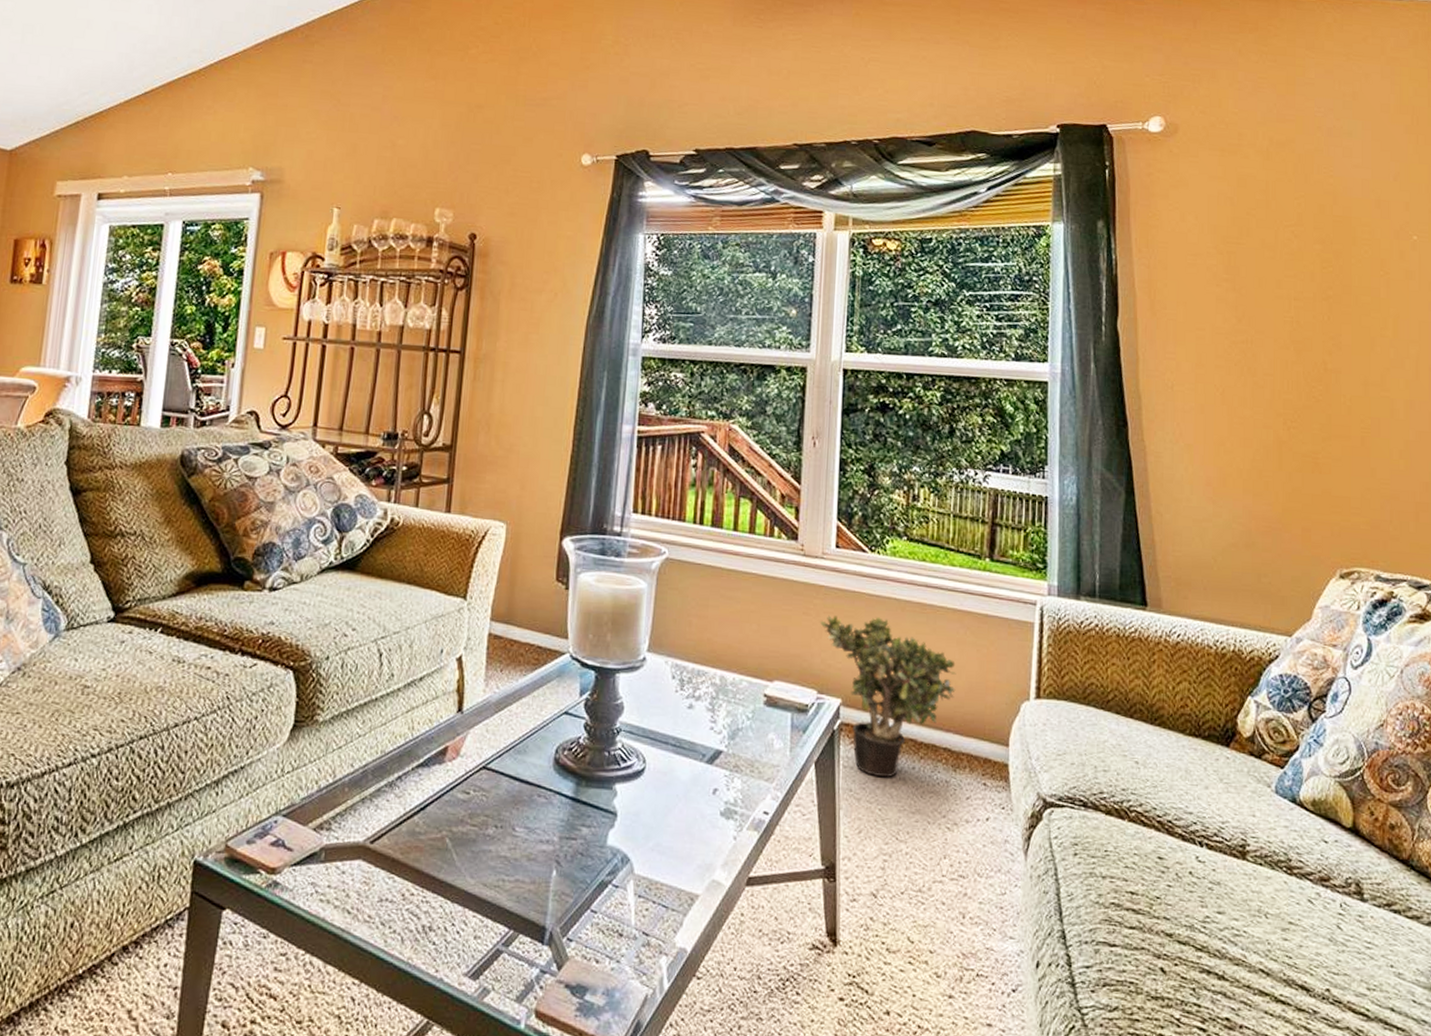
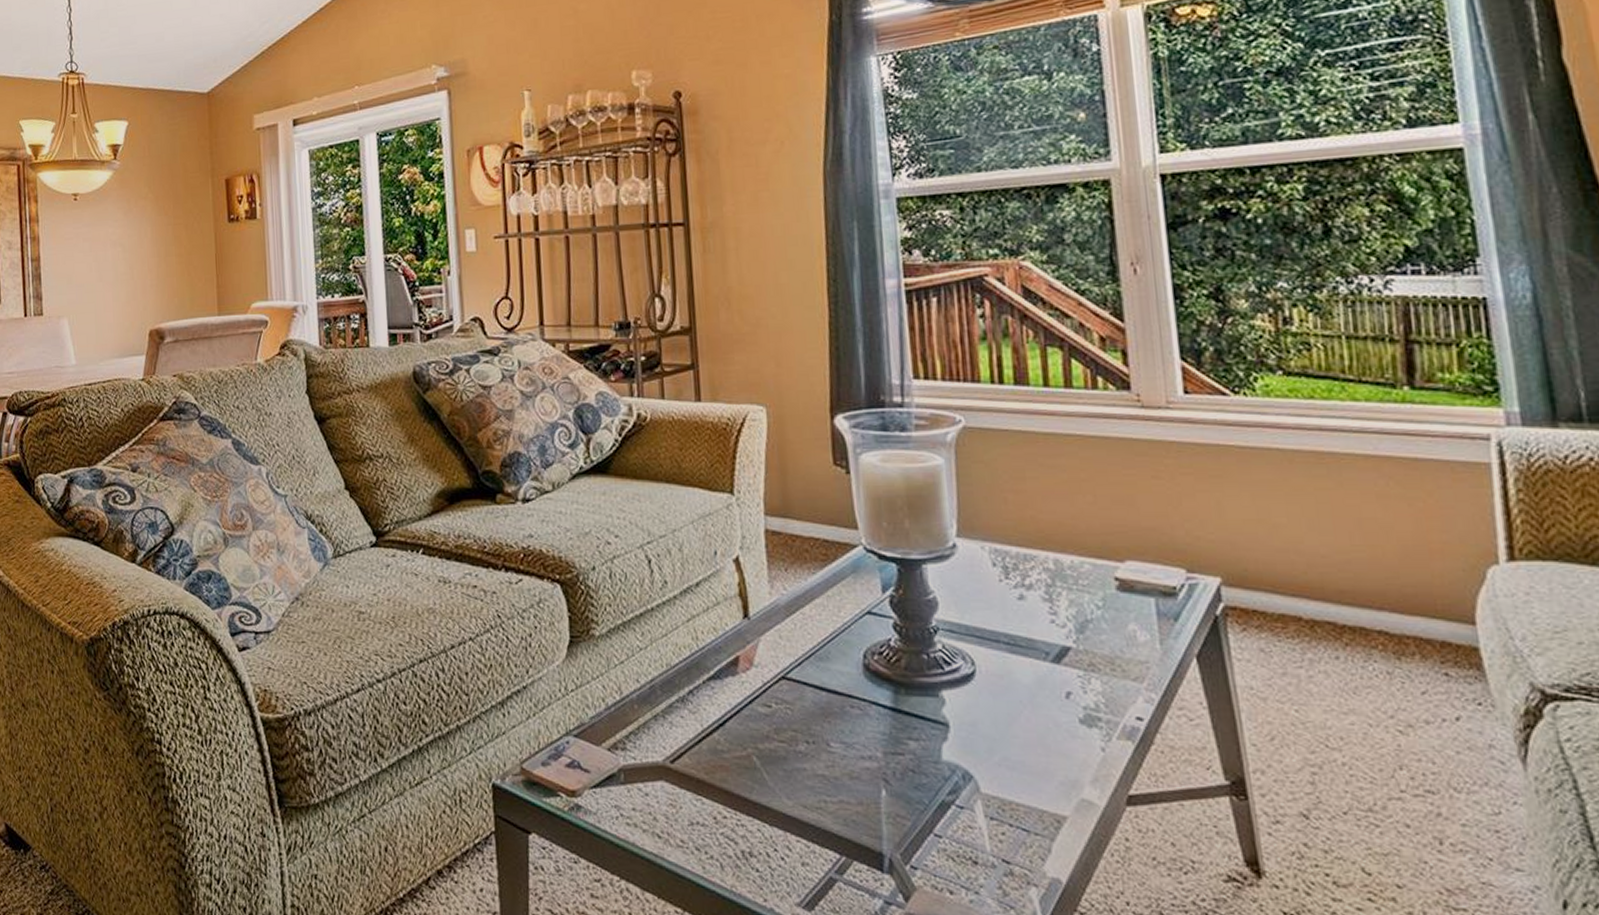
potted plant: present [820,615,956,778] -> none [1177,474,1384,671]

